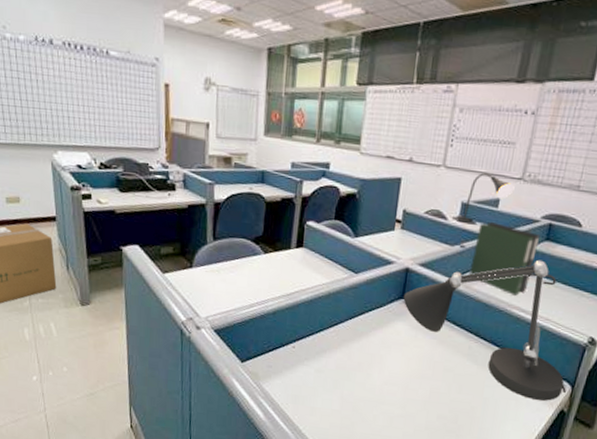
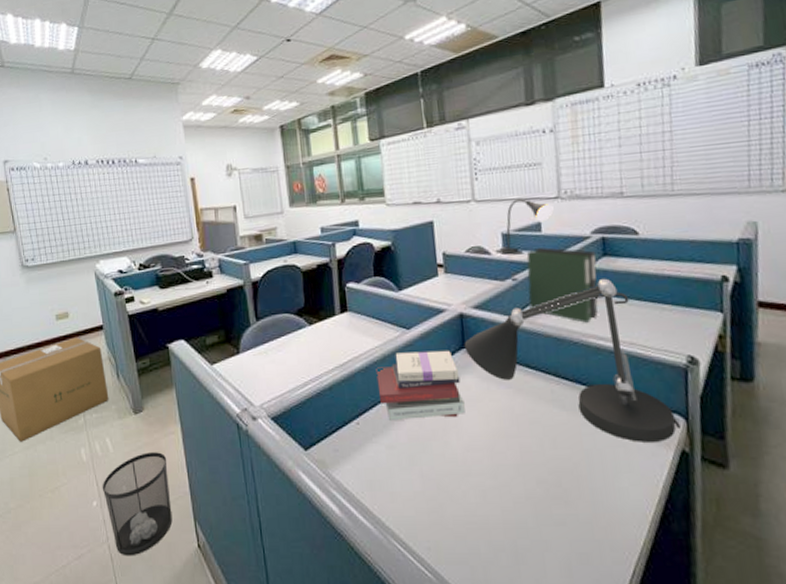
waste bin: none [43,341,110,427] -> present [102,452,173,556]
books: none [317,292,393,356] -> present [376,350,465,420]

